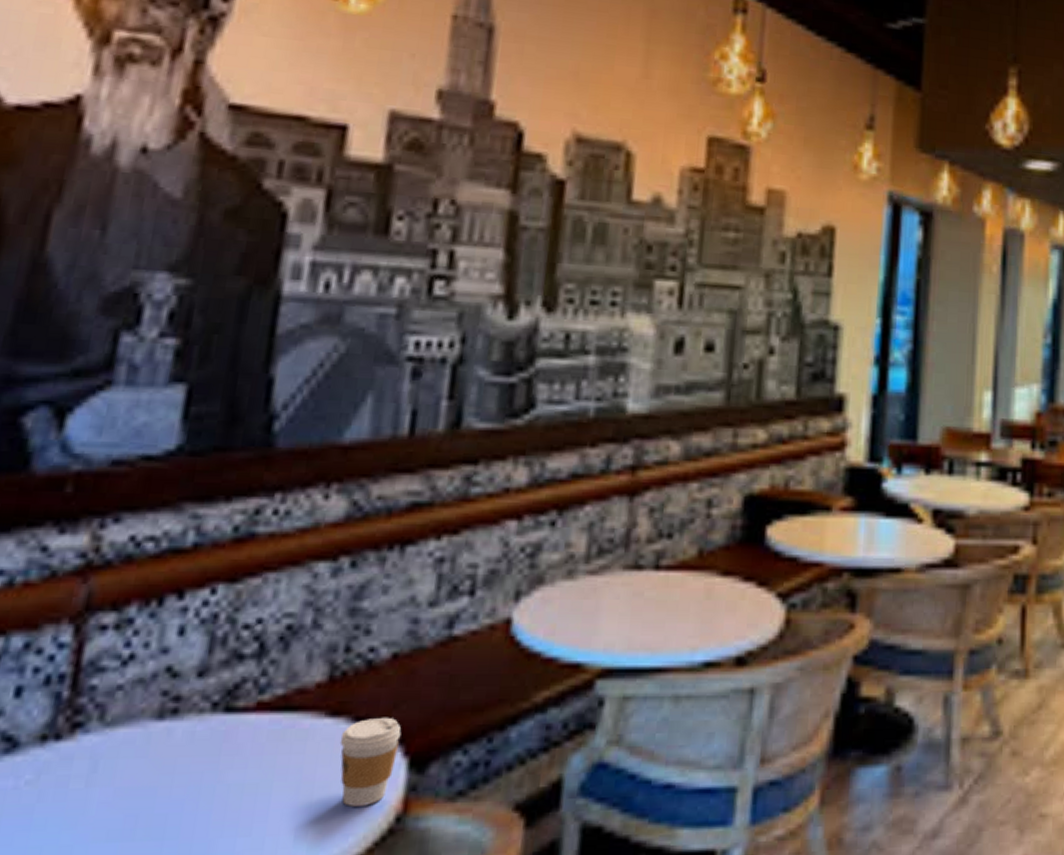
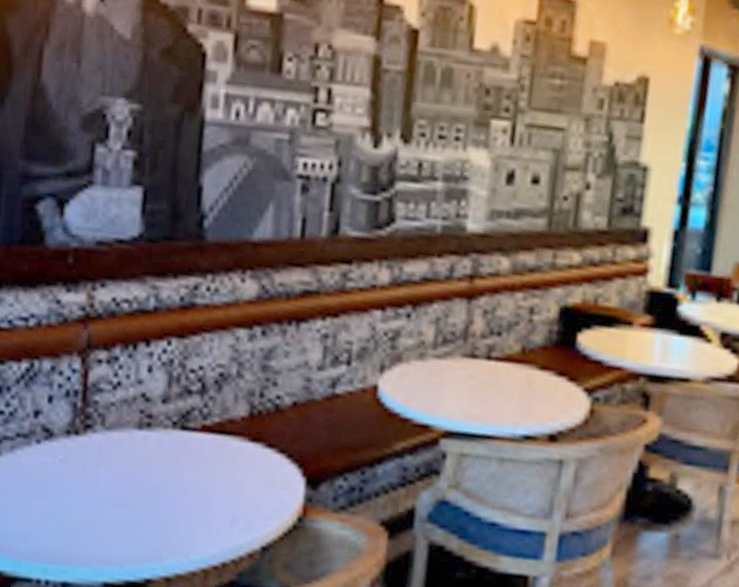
coffee cup: present [339,717,402,807] -> none [258,446,301,507]

